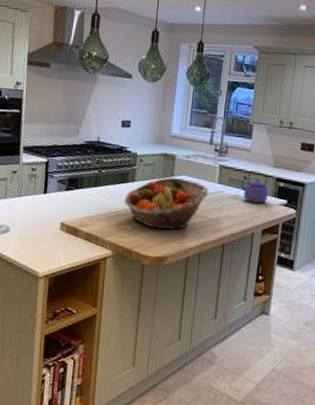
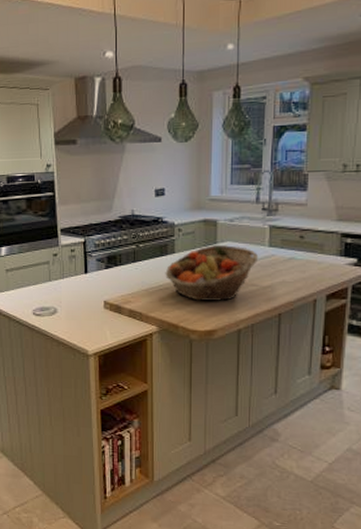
kettle: present [238,171,269,204] -> none [293,228,333,265]

